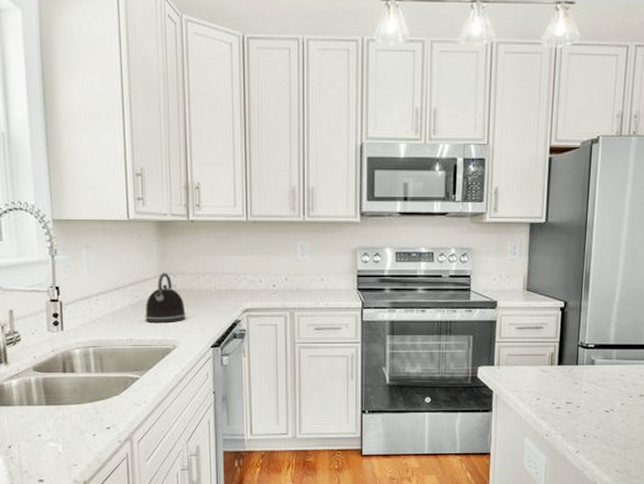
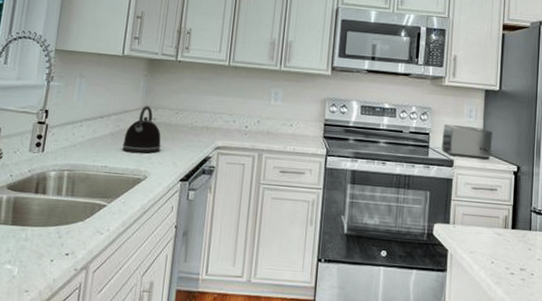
toaster: none [484,264,539,299] -> present [442,123,493,161]

